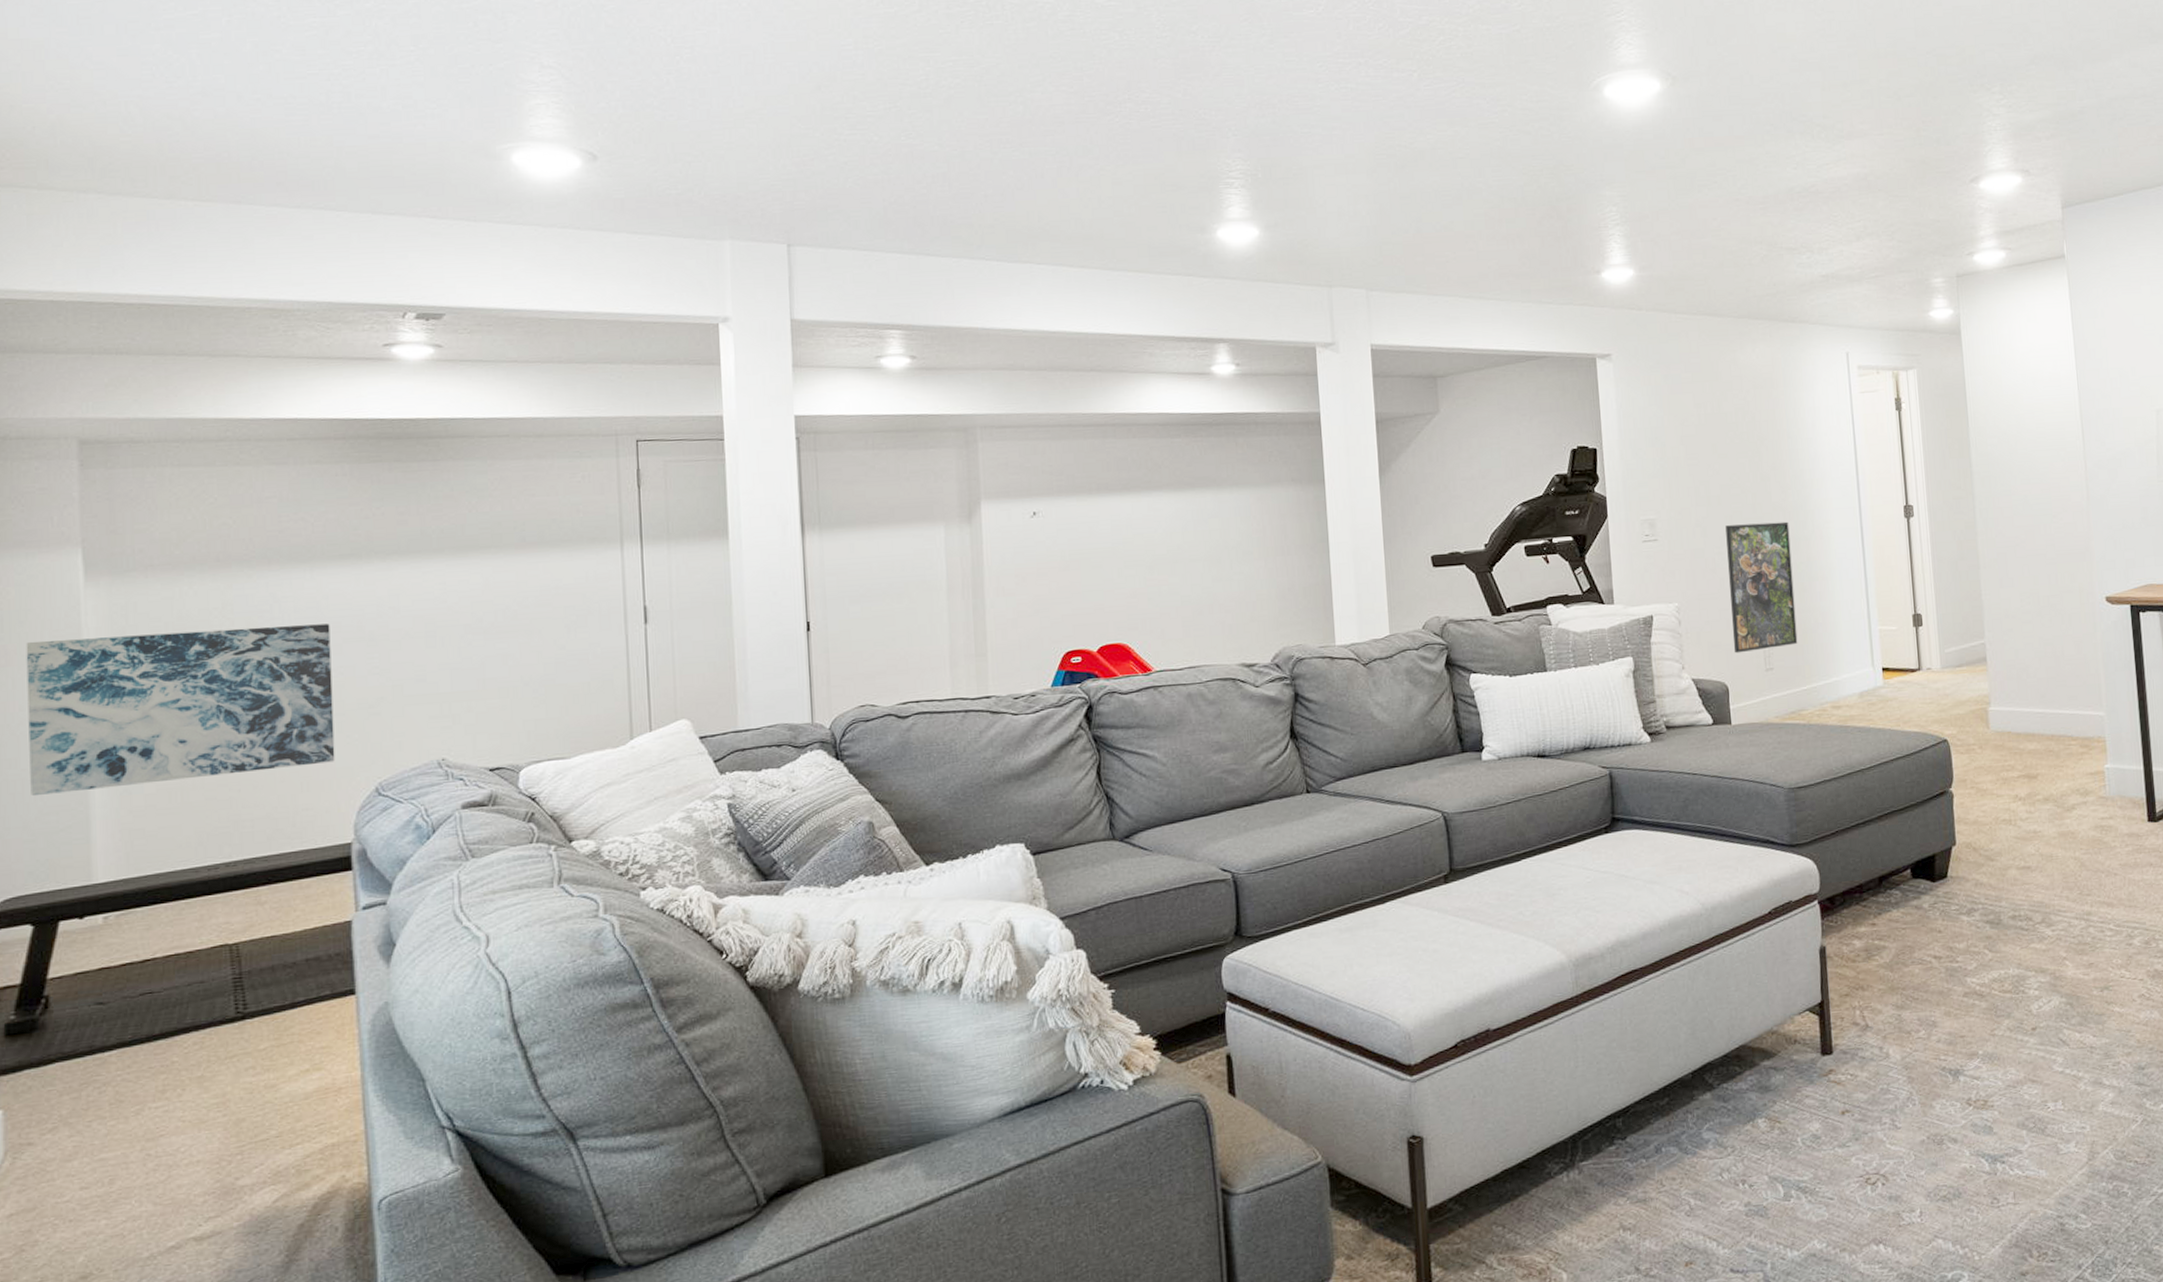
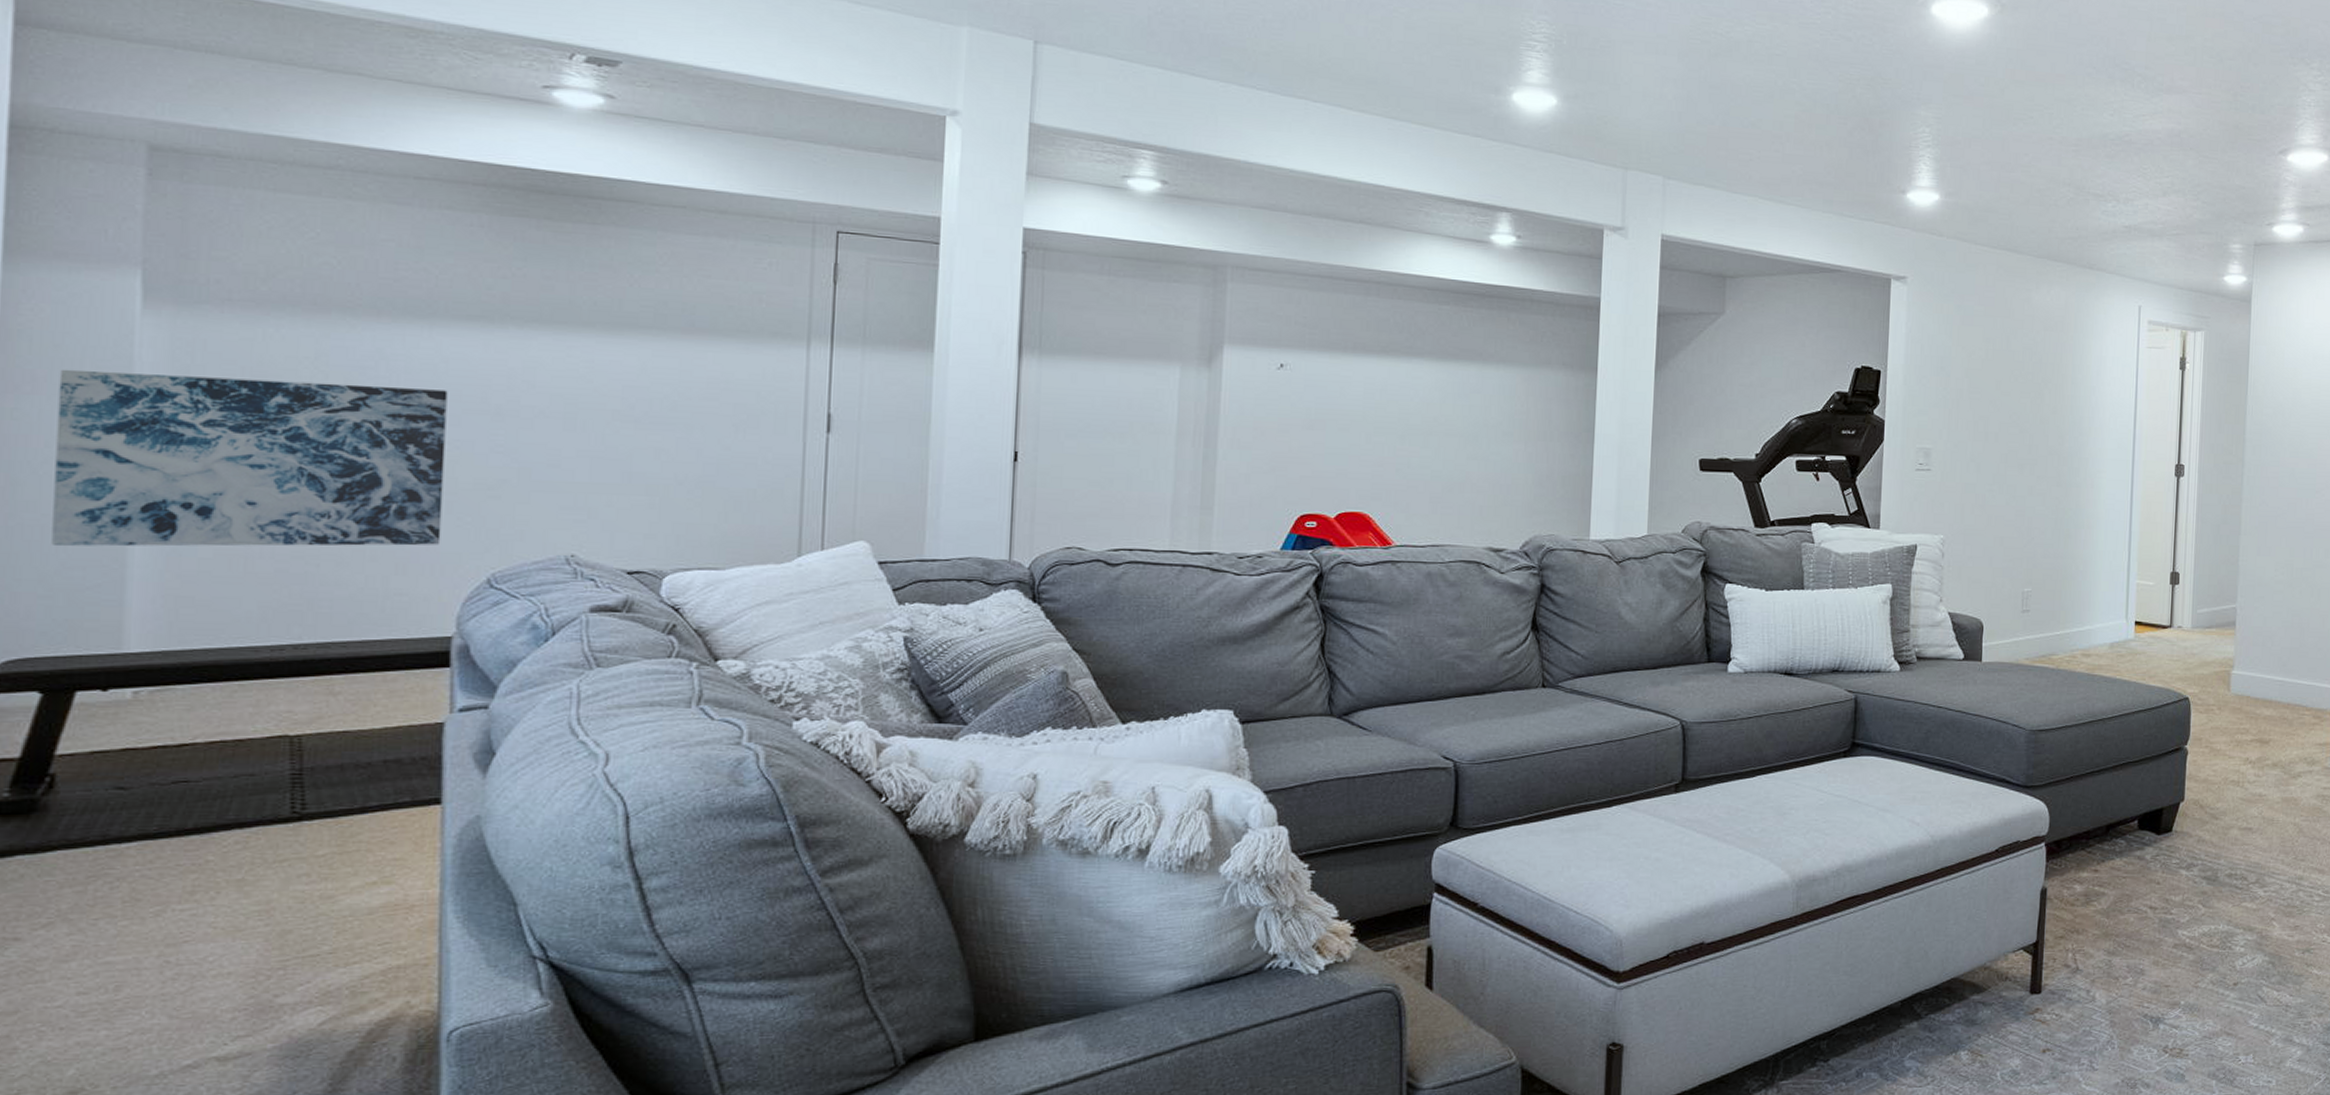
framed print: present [1725,521,1798,654] -> none [1993,463,2062,592]

